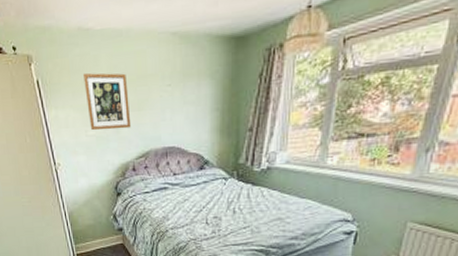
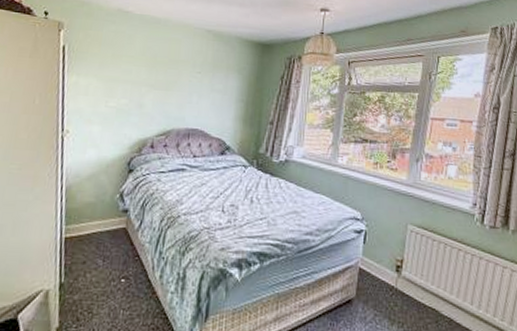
wall art: present [83,73,132,131] -> none [112,47,159,106]

